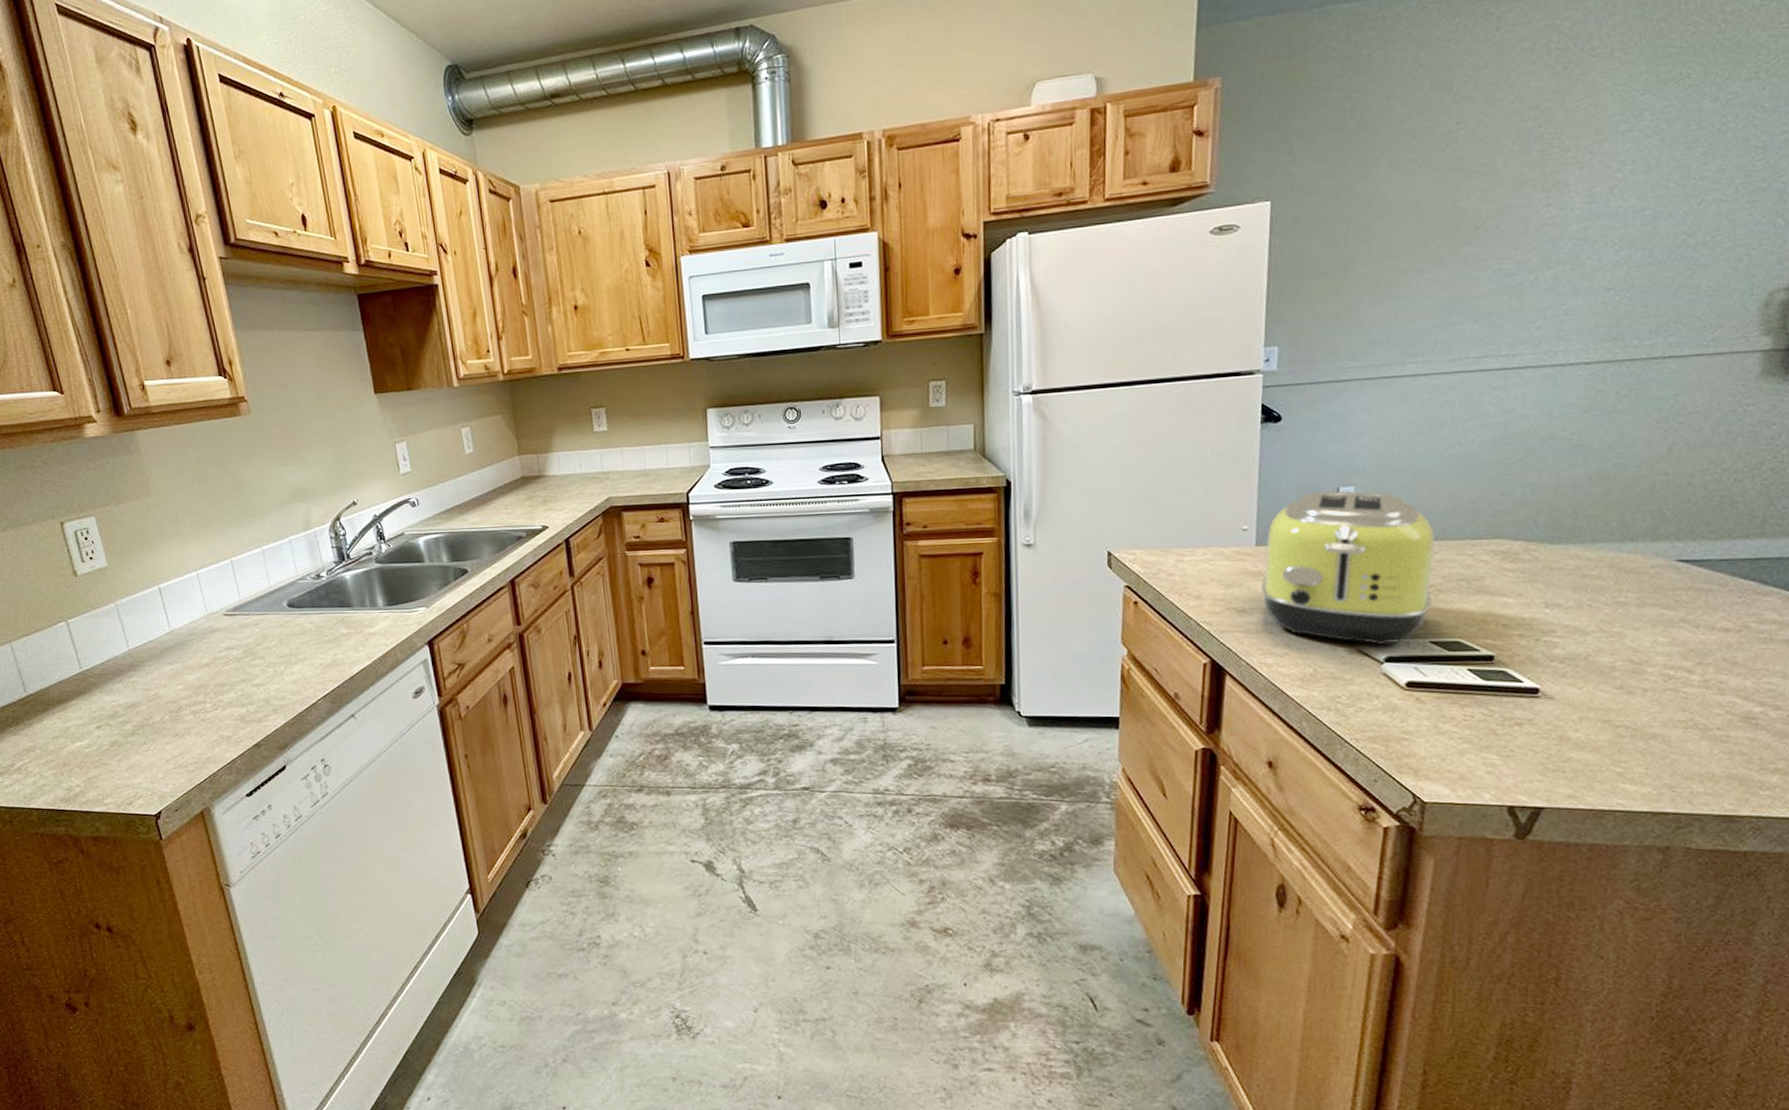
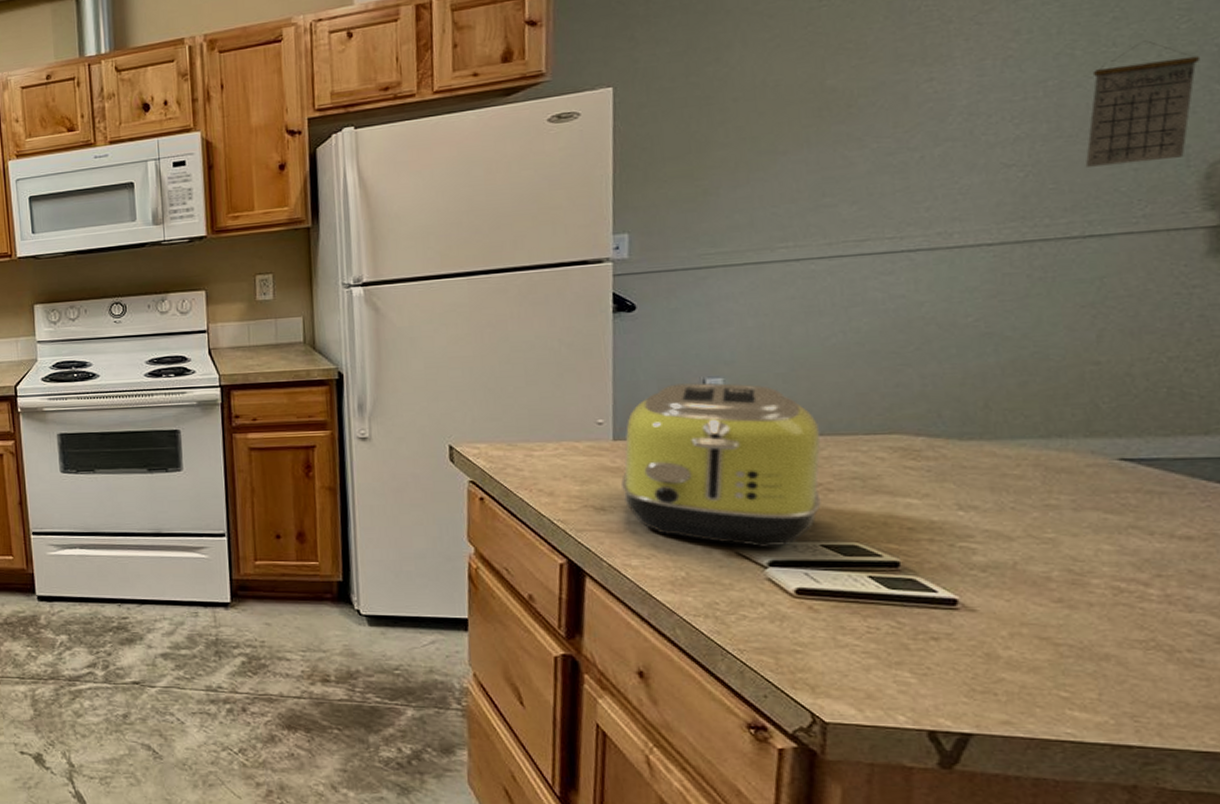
calendar: none [1669,175,1770,293] -> present [1085,40,1201,167]

